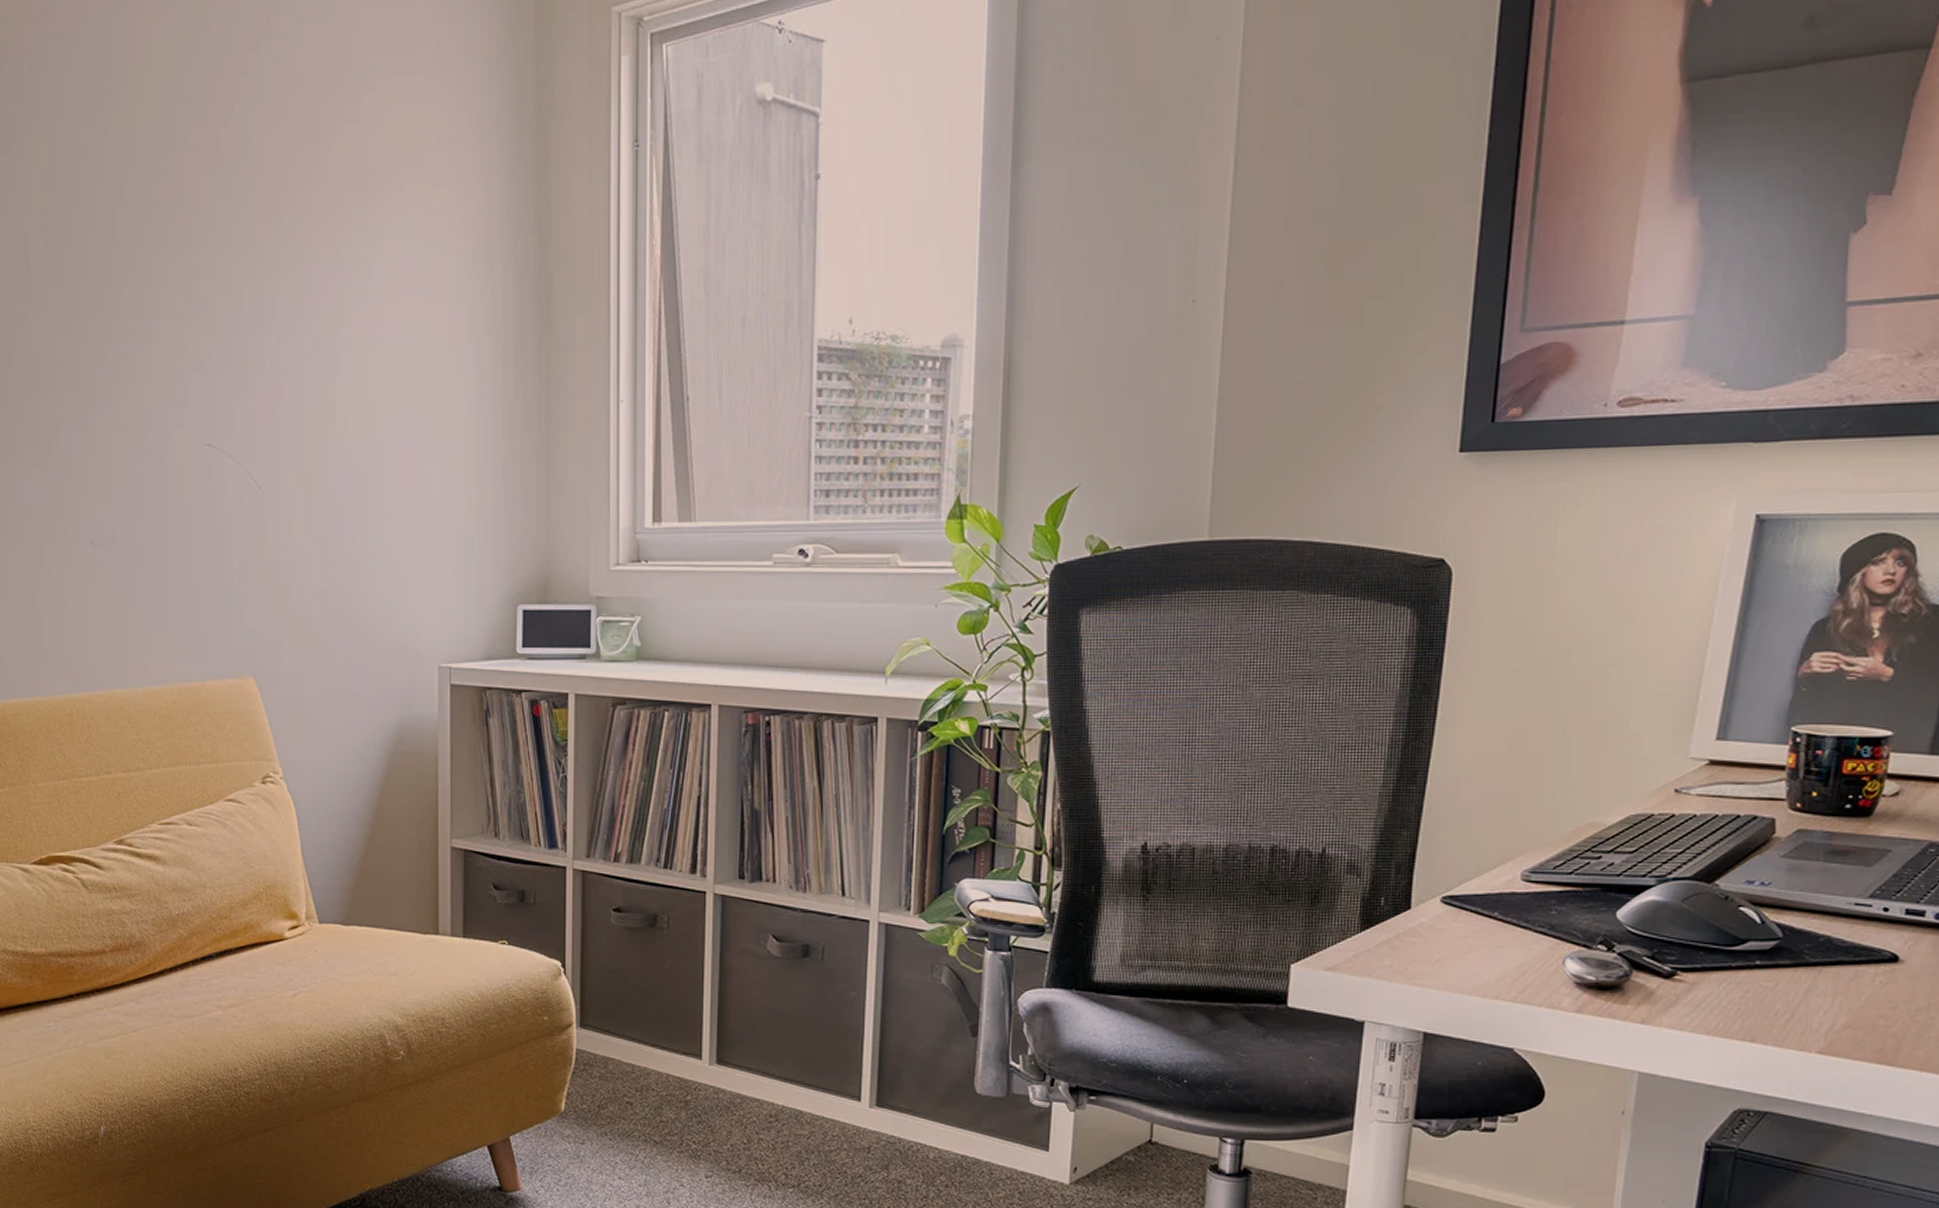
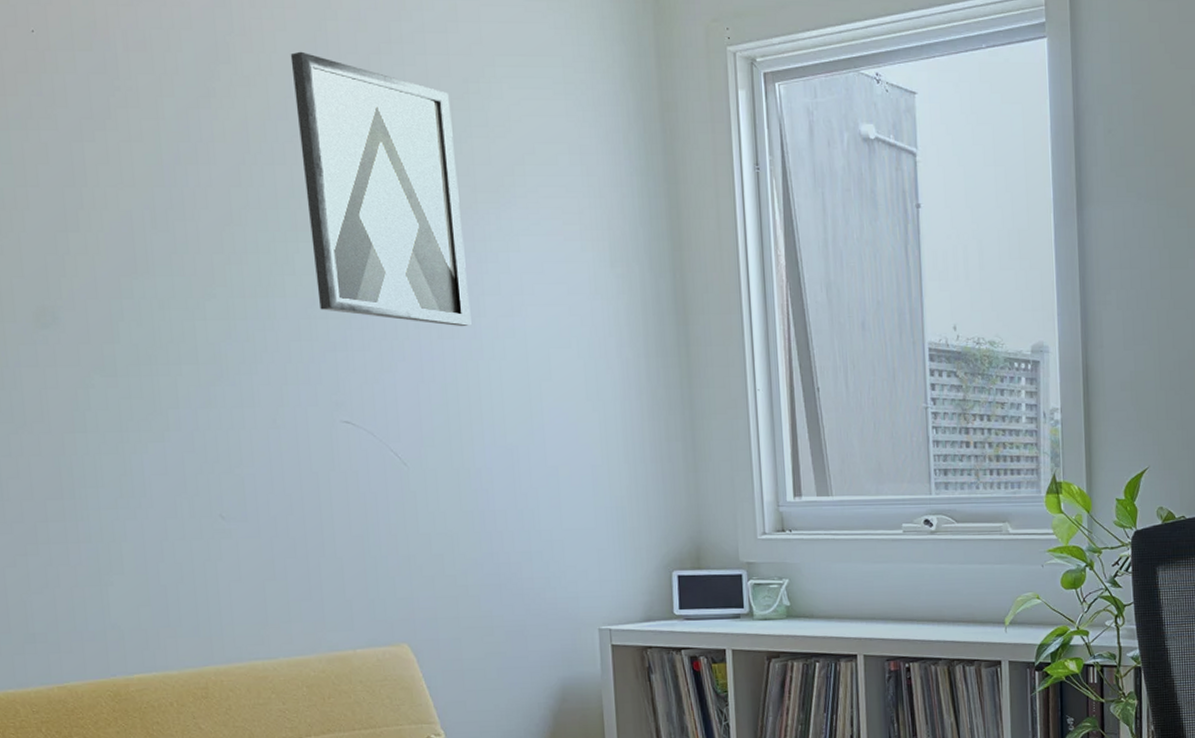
wall art: none [175,56,331,341] -> present [290,51,472,327]

